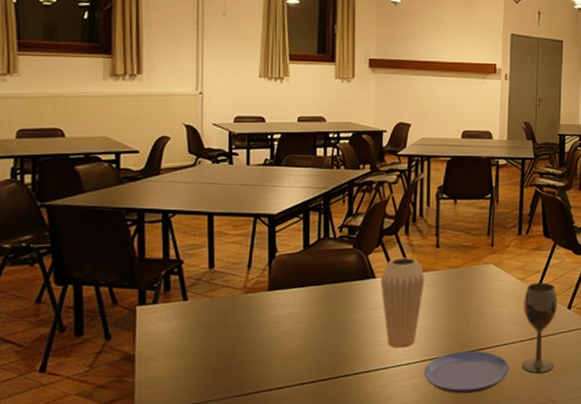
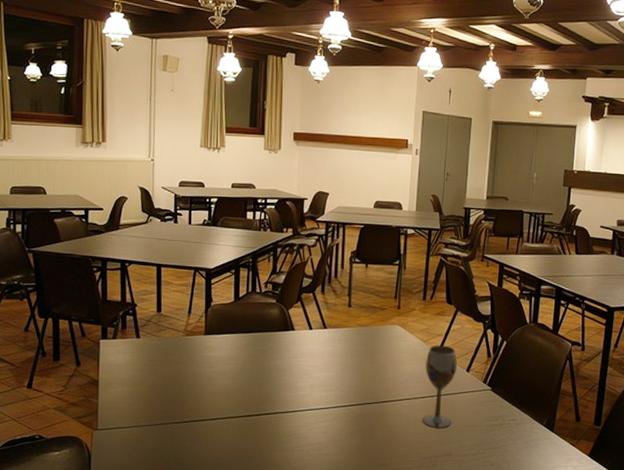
vase: present [380,257,425,348] -> none [298,313,338,394]
plate: present [423,350,509,394] -> none [334,402,410,440]

